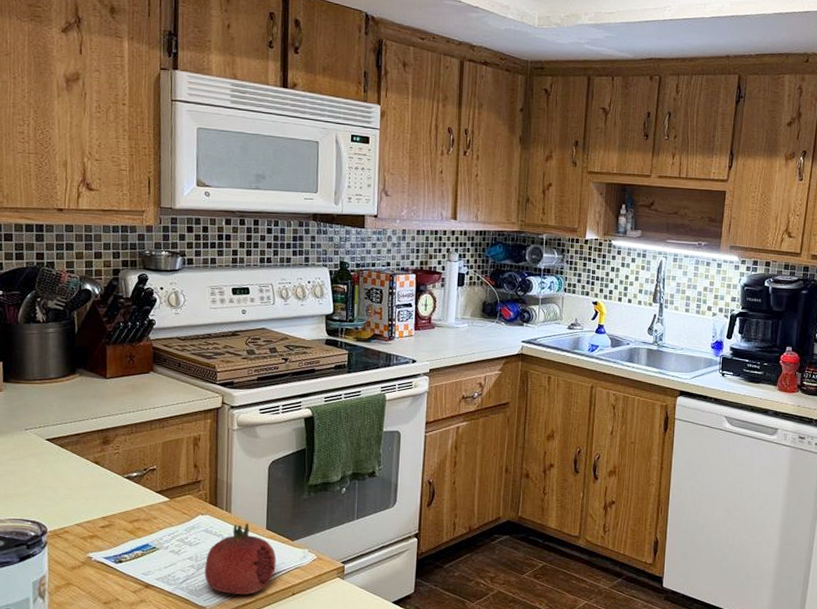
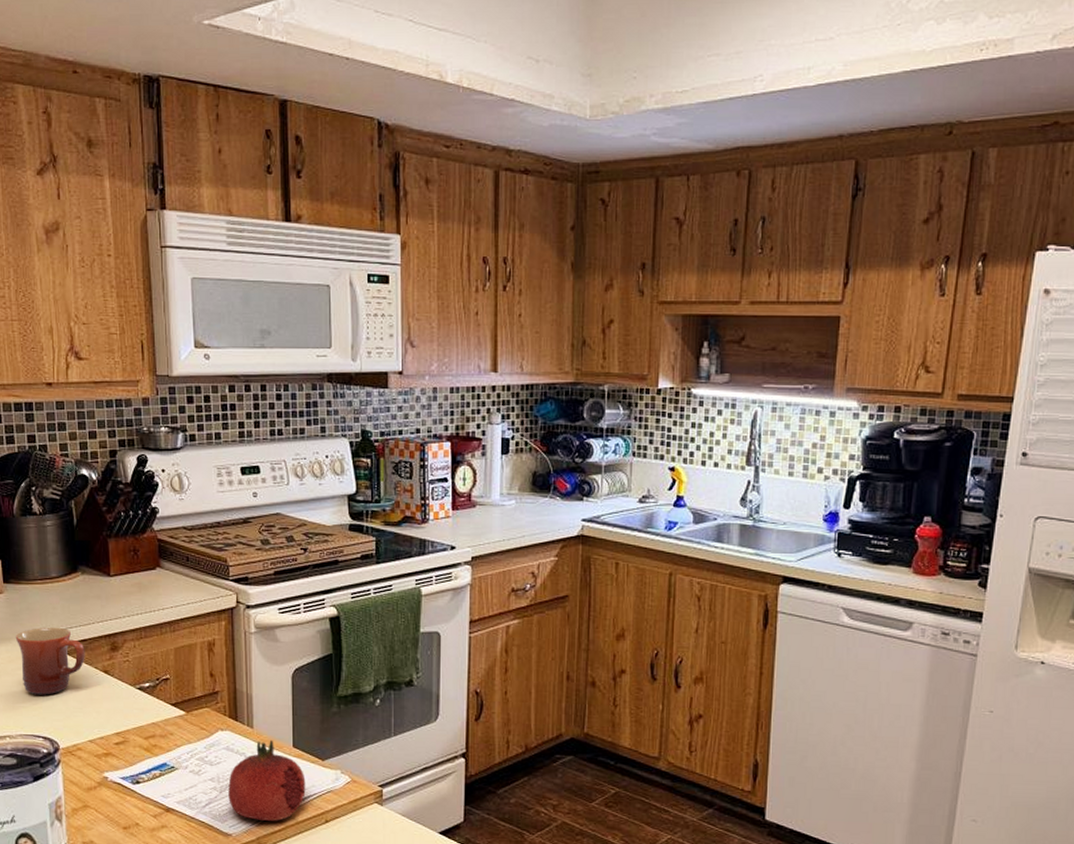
mug: none [11,422,78,483] -> present [15,627,85,695]

